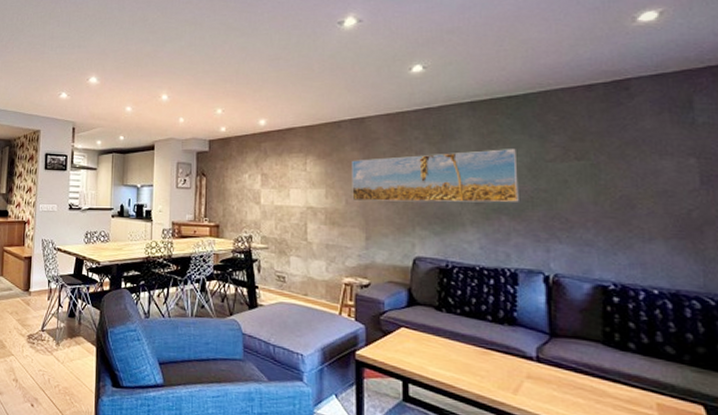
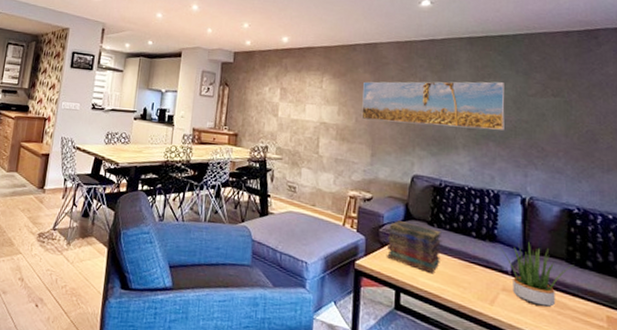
book stack: none [389,307,453,363] -> present [387,221,443,274]
potted plant: none [519,324,614,396] -> present [498,242,575,308]

